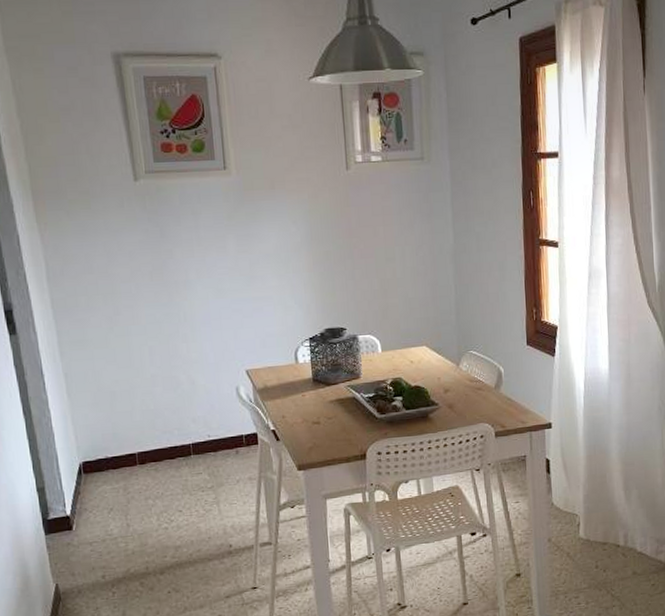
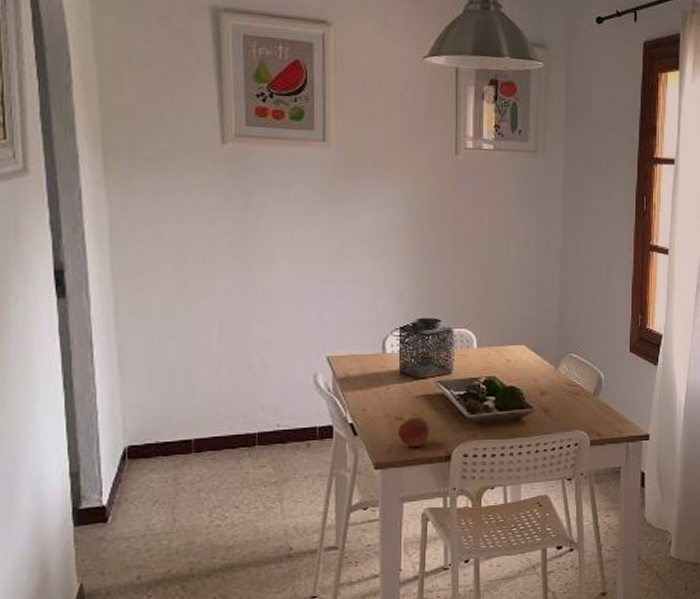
apple: none [315,419,345,448] -> present [397,416,430,447]

